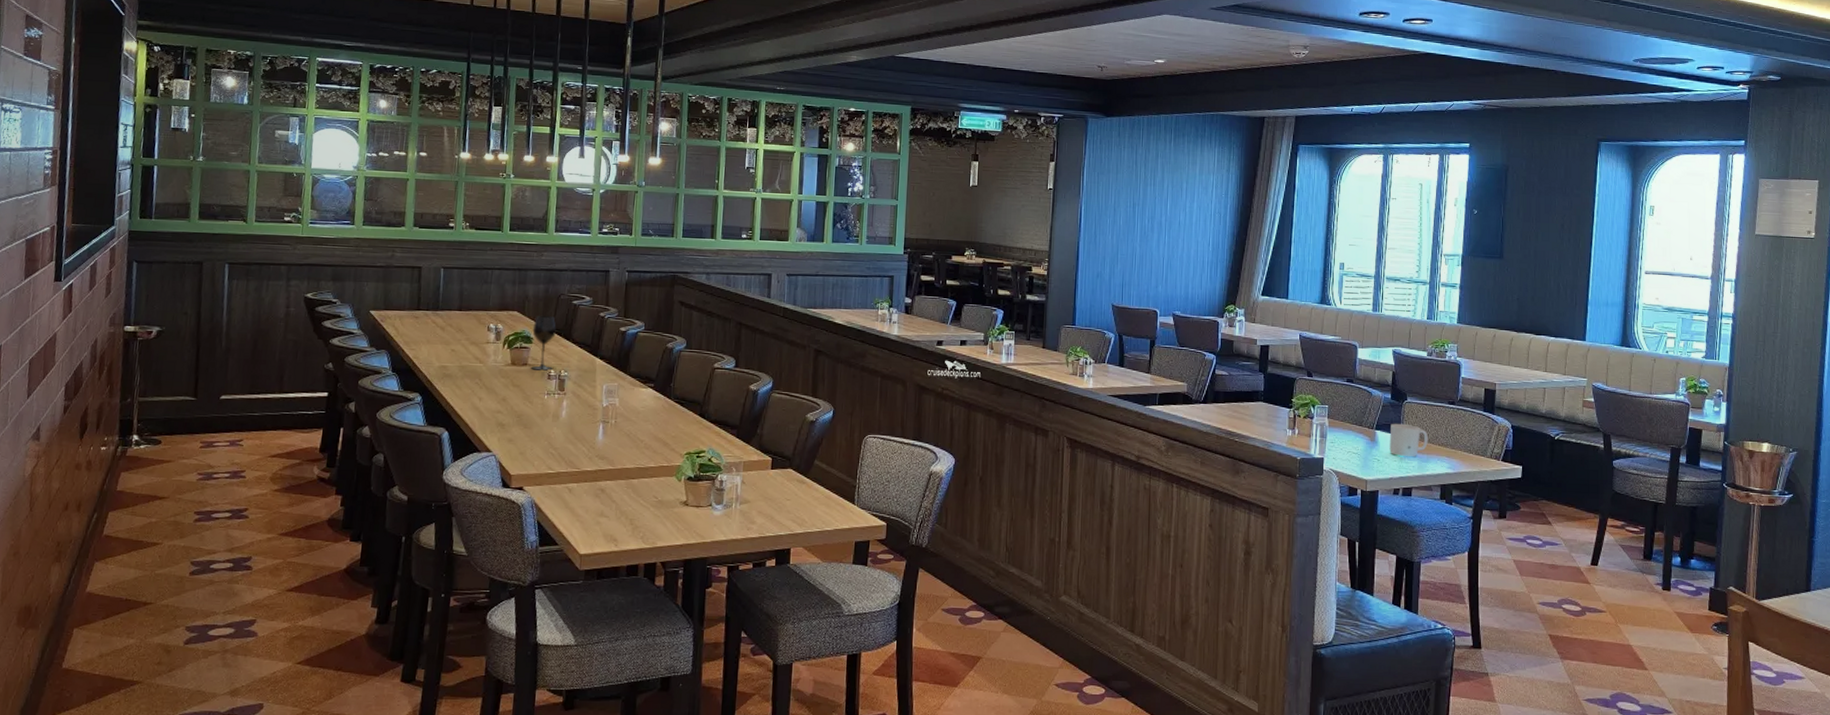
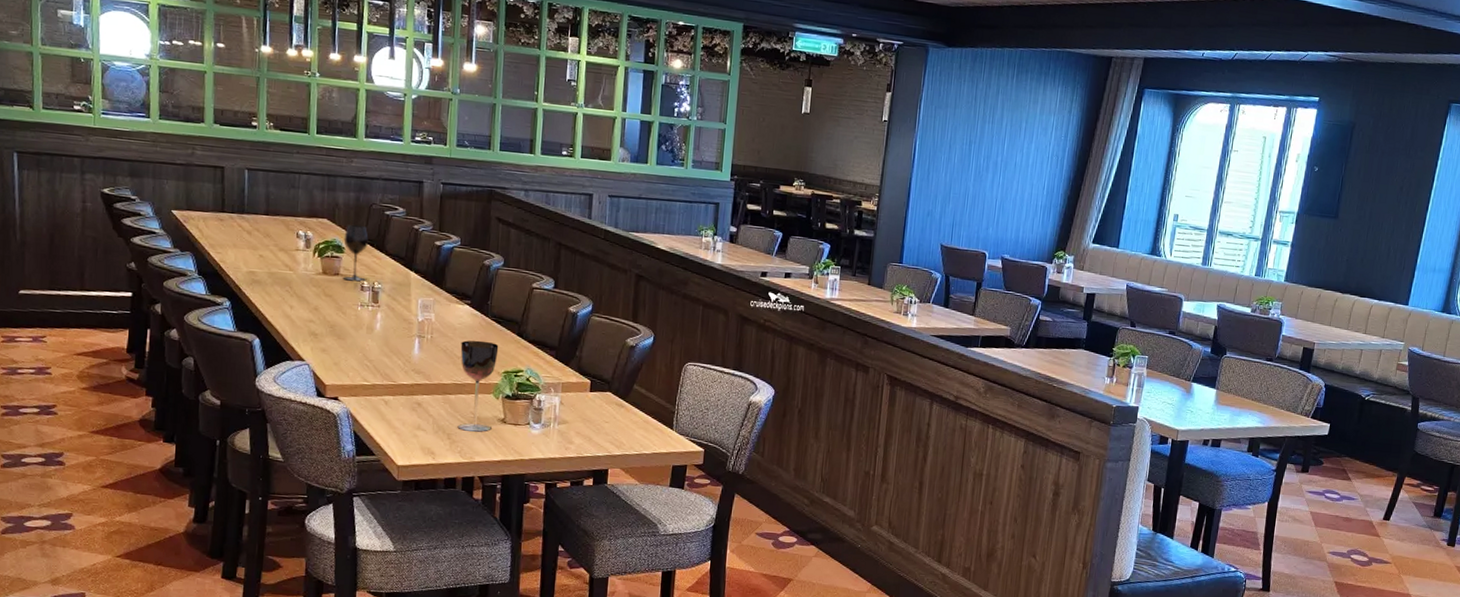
wineglass: none [640,423,681,516] -> present [457,340,499,432]
mug: present [1389,423,1428,458] -> none [1203,376,1243,411]

